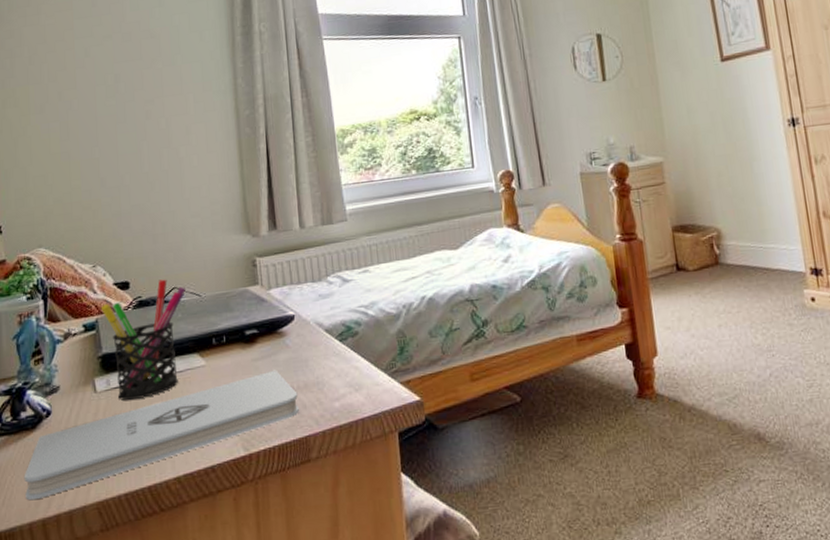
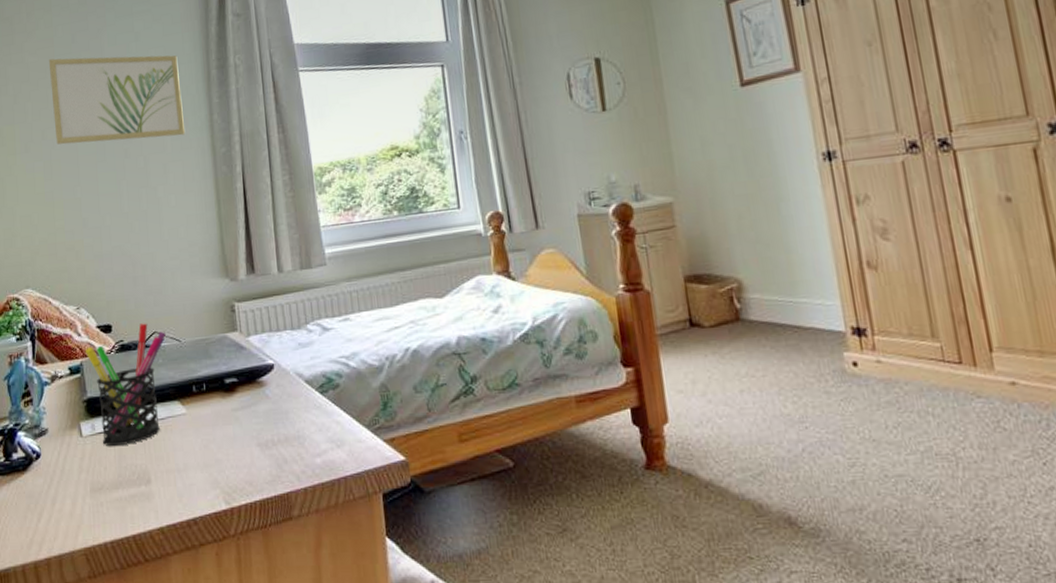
notepad: present [24,369,299,501] -> none [16,421,280,542]
wall art: none [66,21,209,106] -> present [48,55,186,145]

